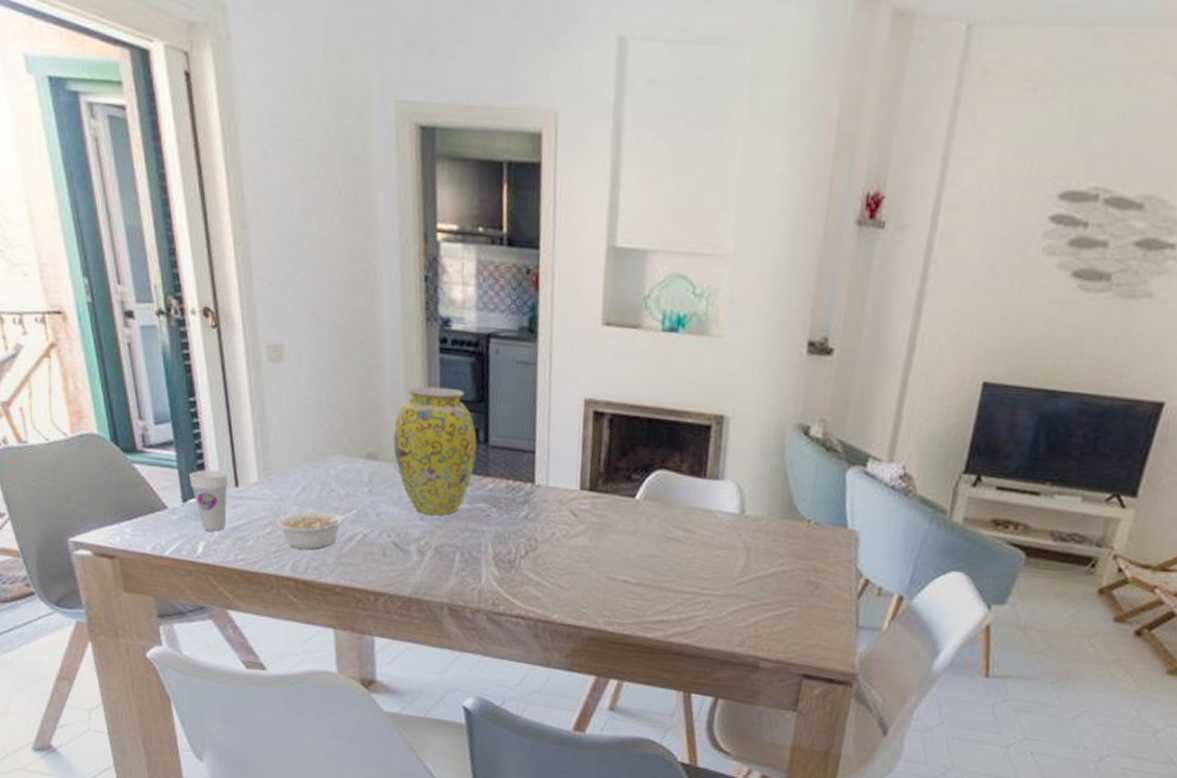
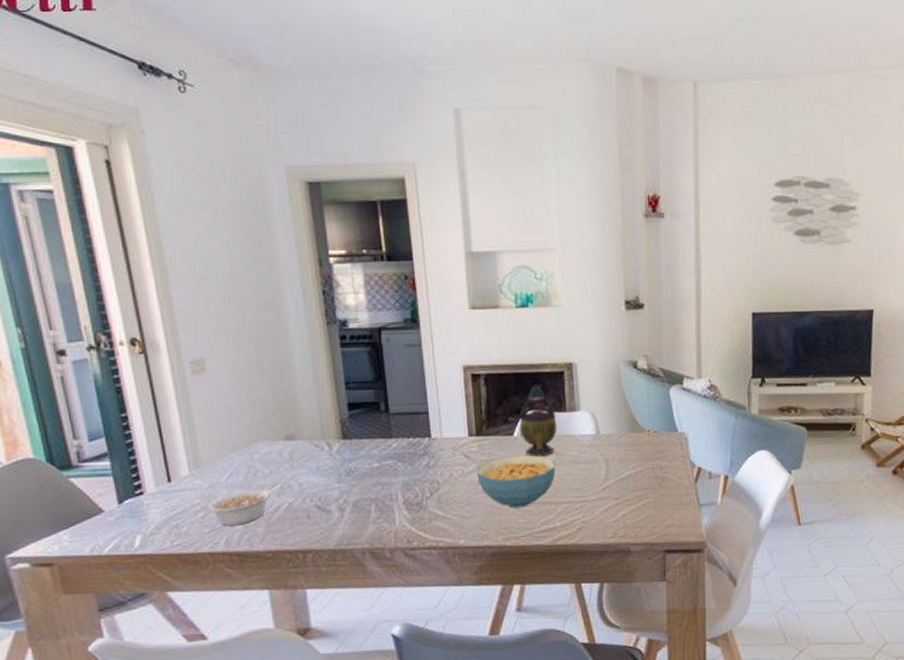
cup: present [188,469,228,531] -> none [123,471,162,525]
vase: present [393,386,477,516] -> none [307,374,380,477]
cereal bowl: none [584,522,682,589] -> present [477,455,556,508]
teapot: none [643,436,692,531] -> present [519,383,557,457]

